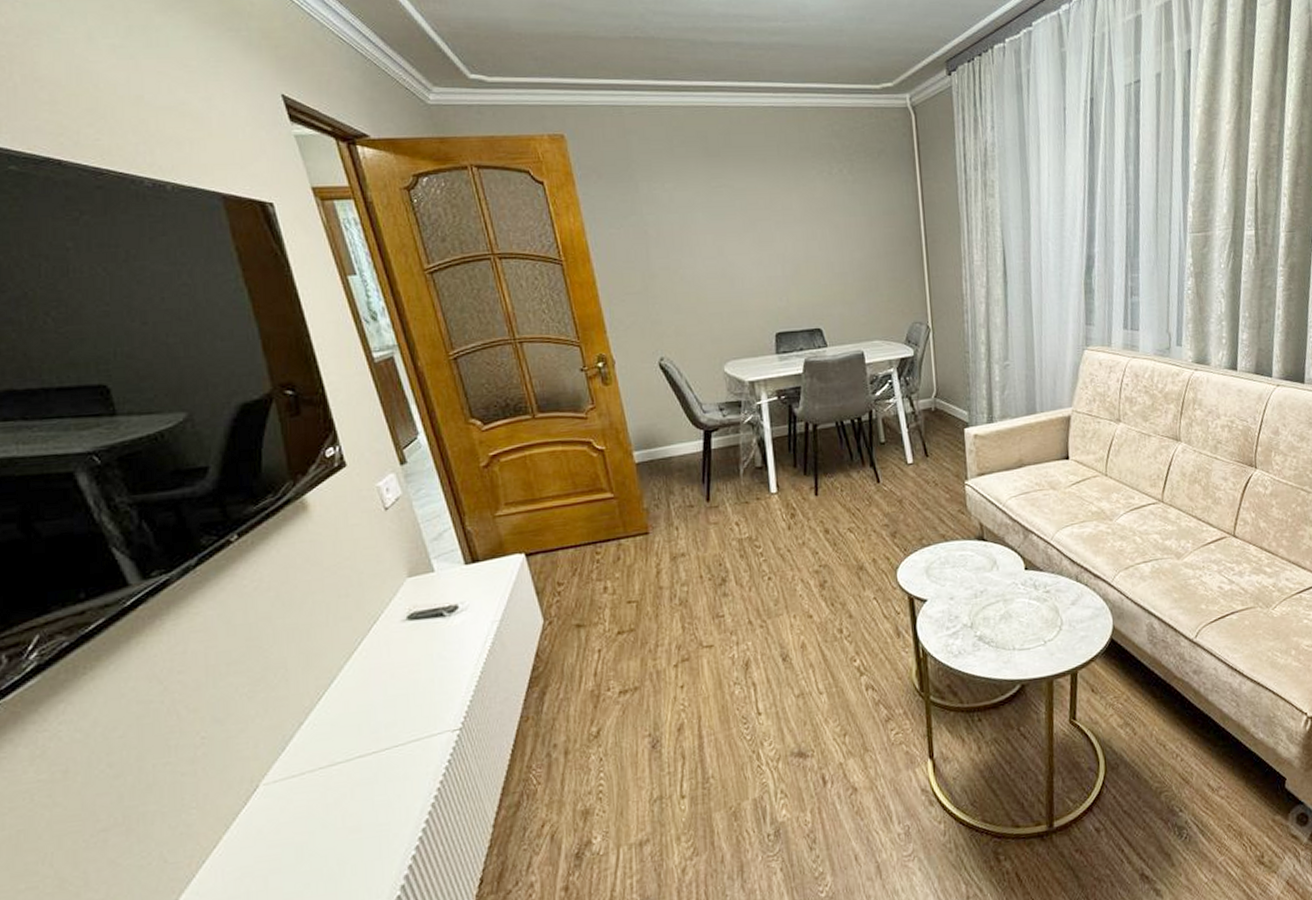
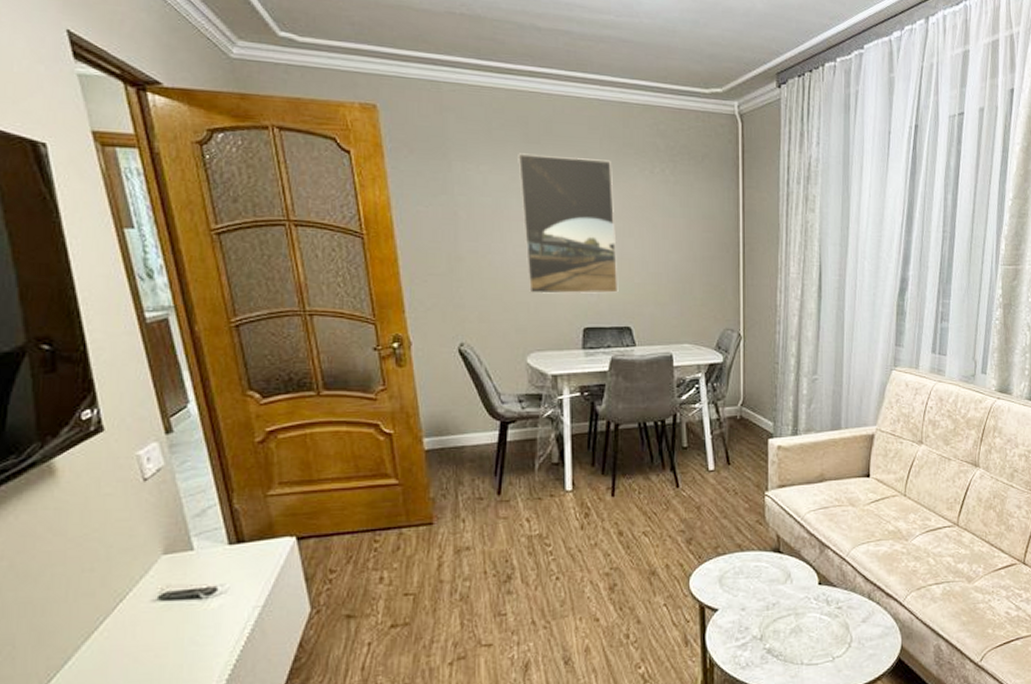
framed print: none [700,166,807,304] -> present [518,153,619,294]

